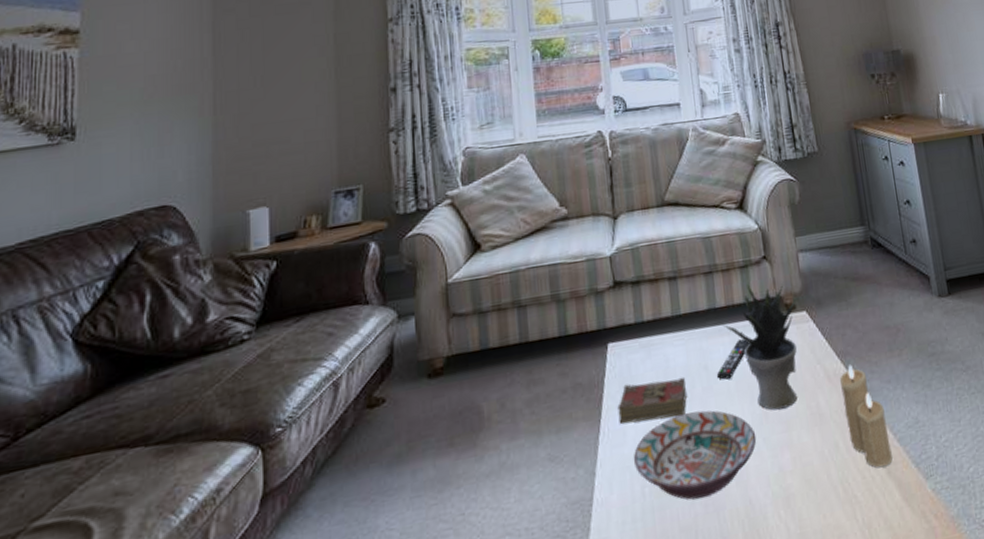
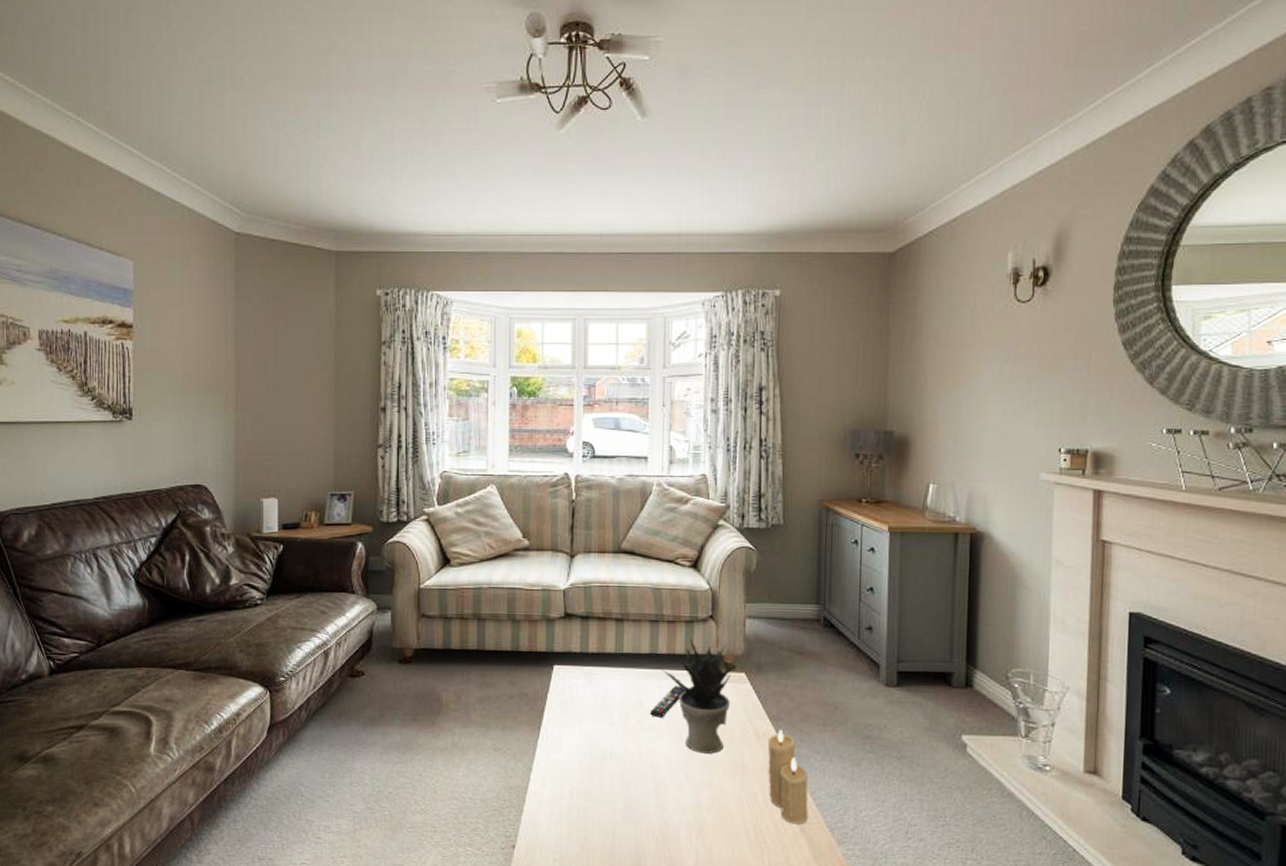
book: present [617,376,688,424] -> none [557,703,621,740]
decorative bowl: present [634,410,757,500] -> none [567,738,679,810]

